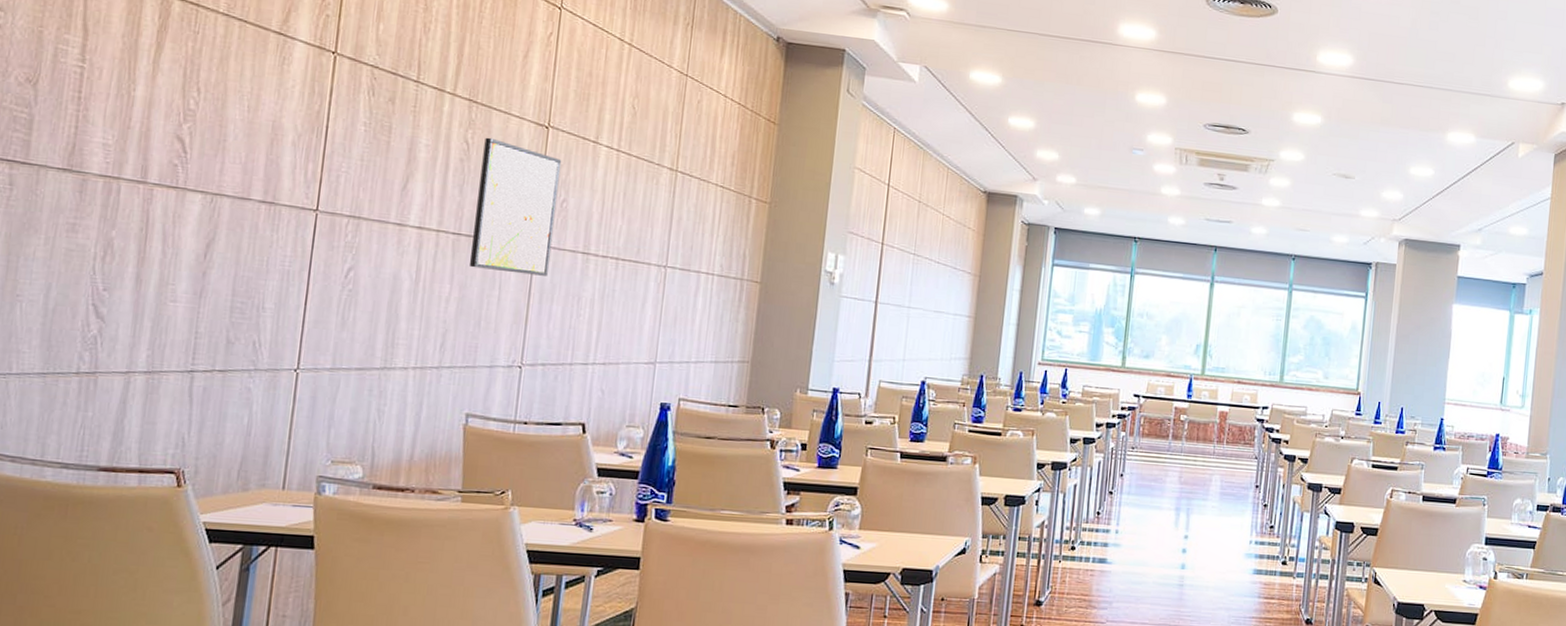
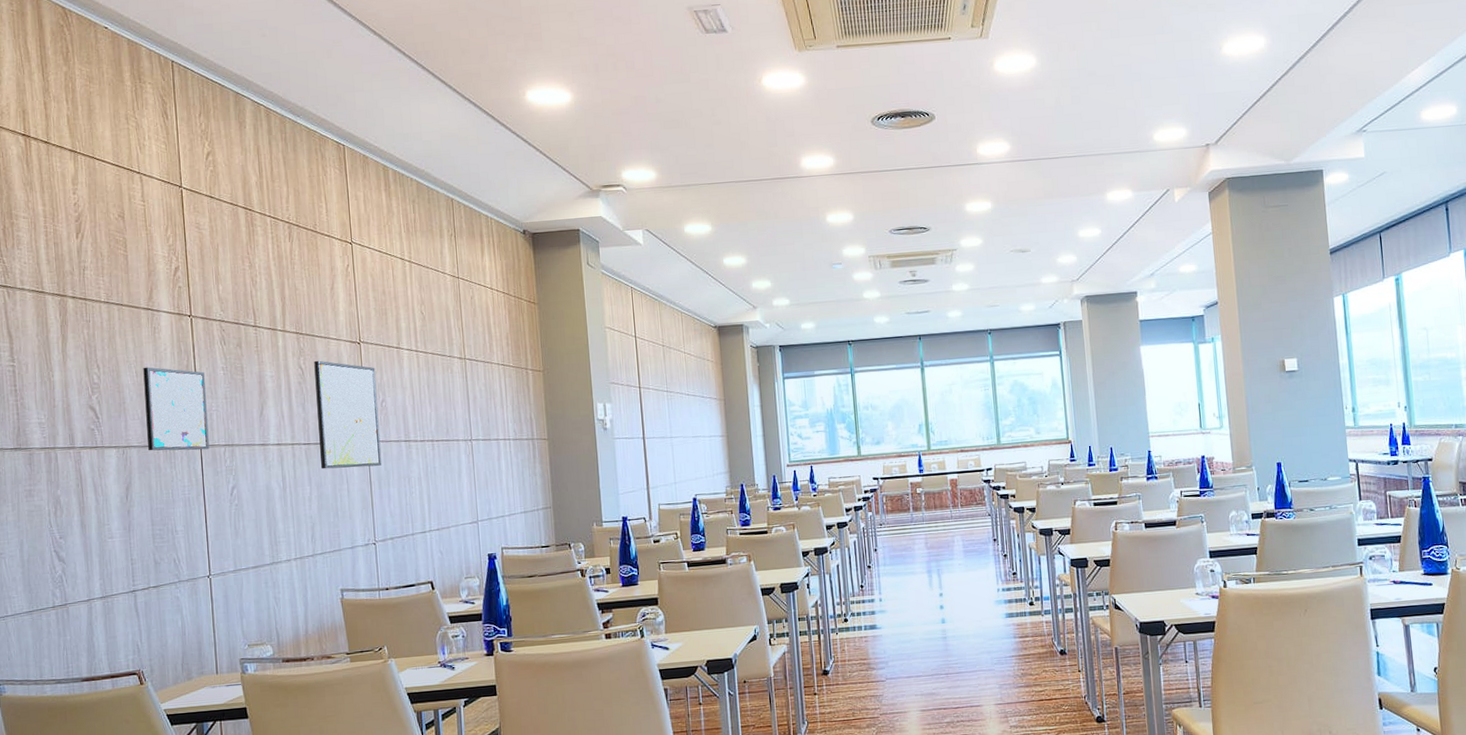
wall art: none [246,102,340,218] -> present [143,367,210,451]

